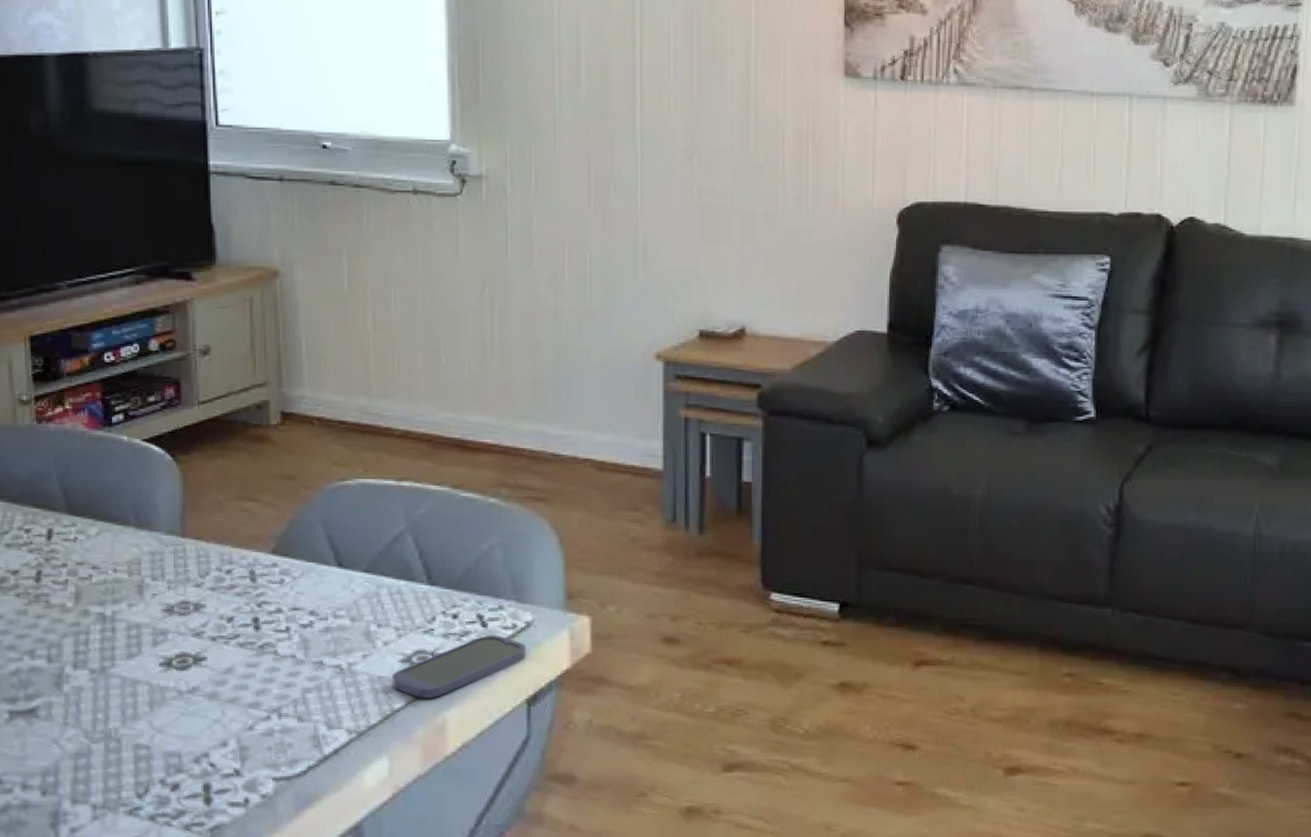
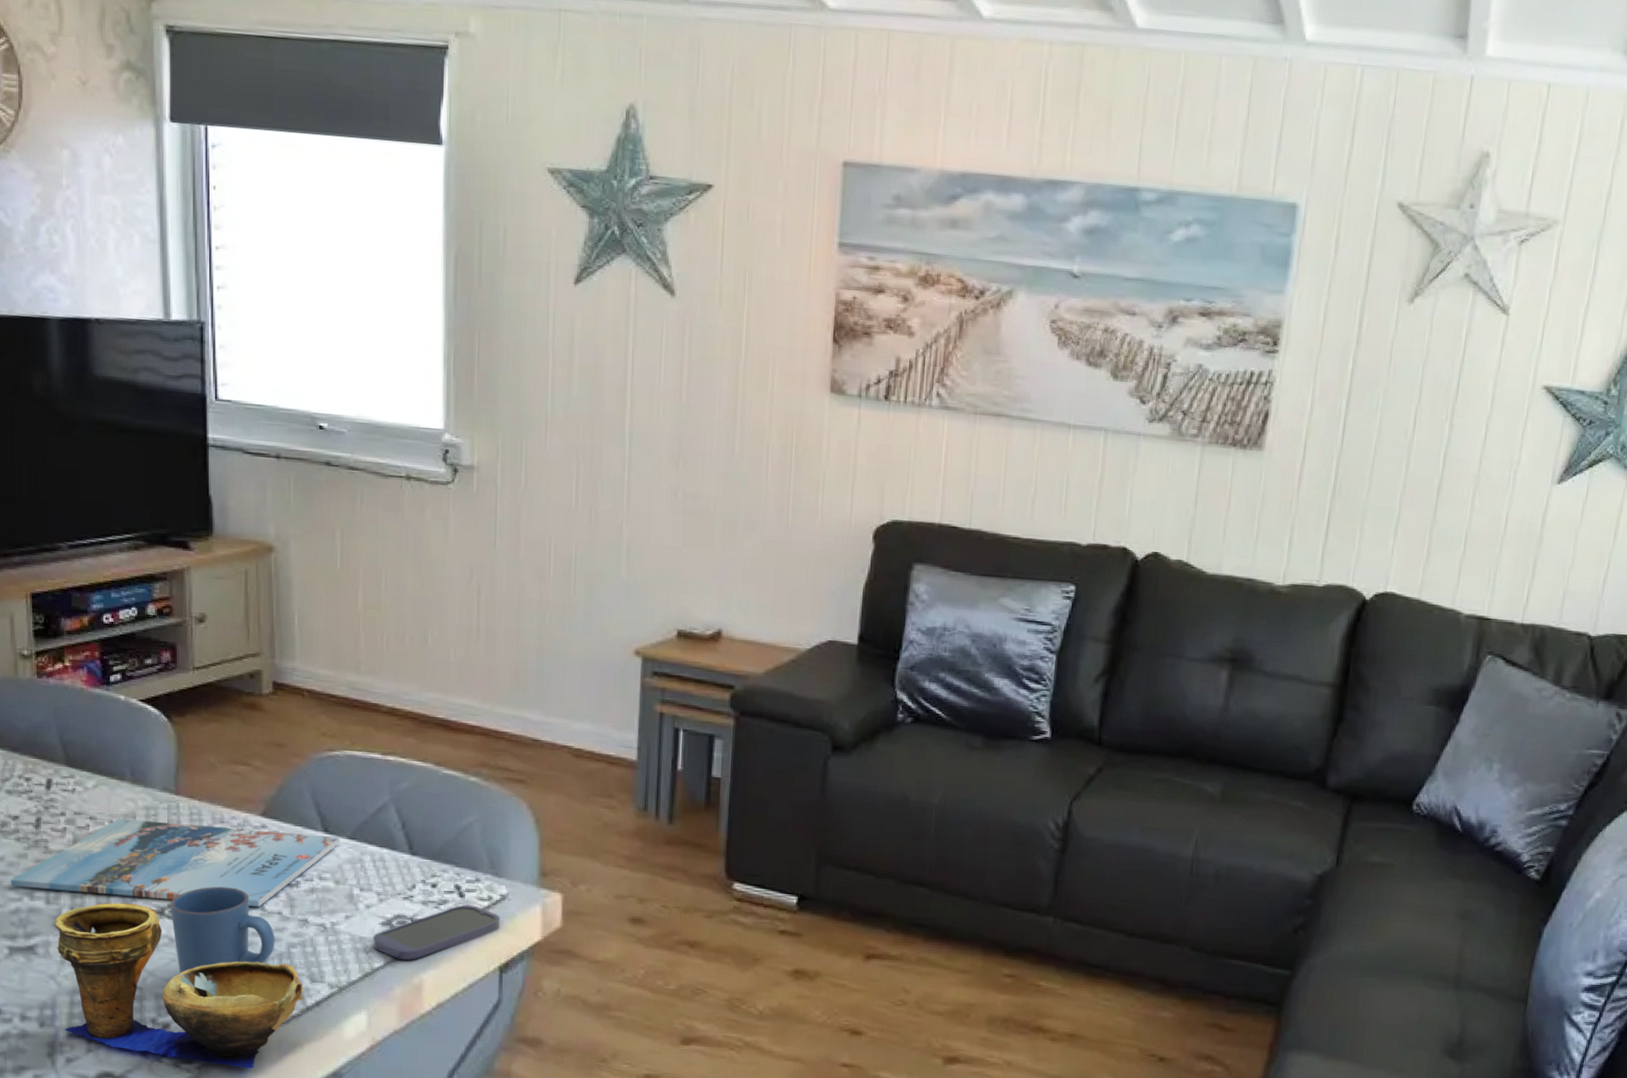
magazine: none [11,566,355,652] -> present [11,818,341,908]
decorative bowl: none [57,656,321,827] -> present [54,903,304,1069]
mug: none [178,632,289,728] -> present [170,886,275,974]

